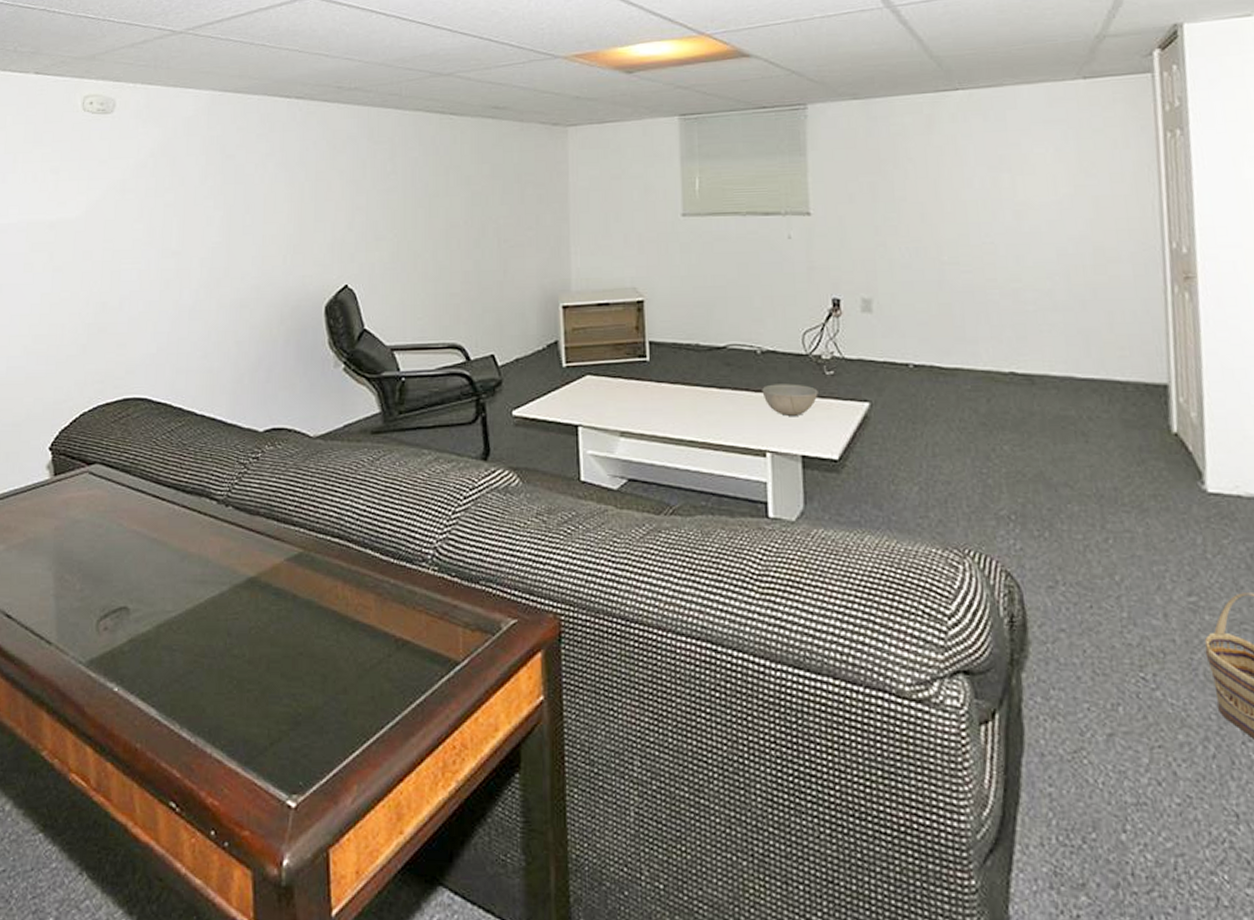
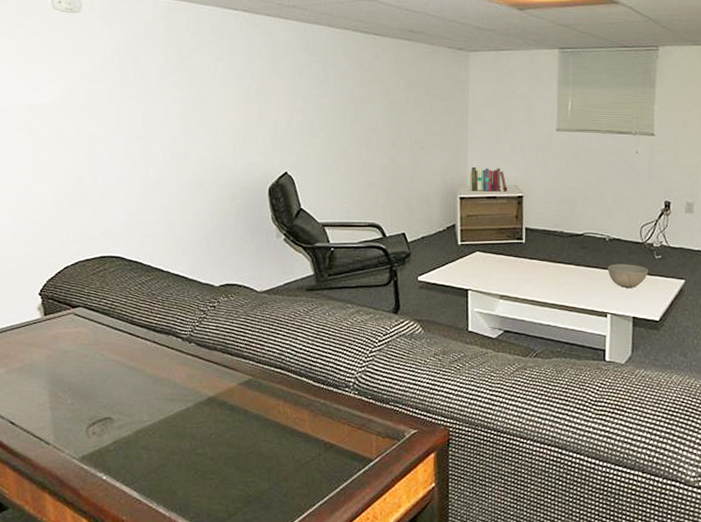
books: none [573,266,622,298] -> present [469,167,507,192]

